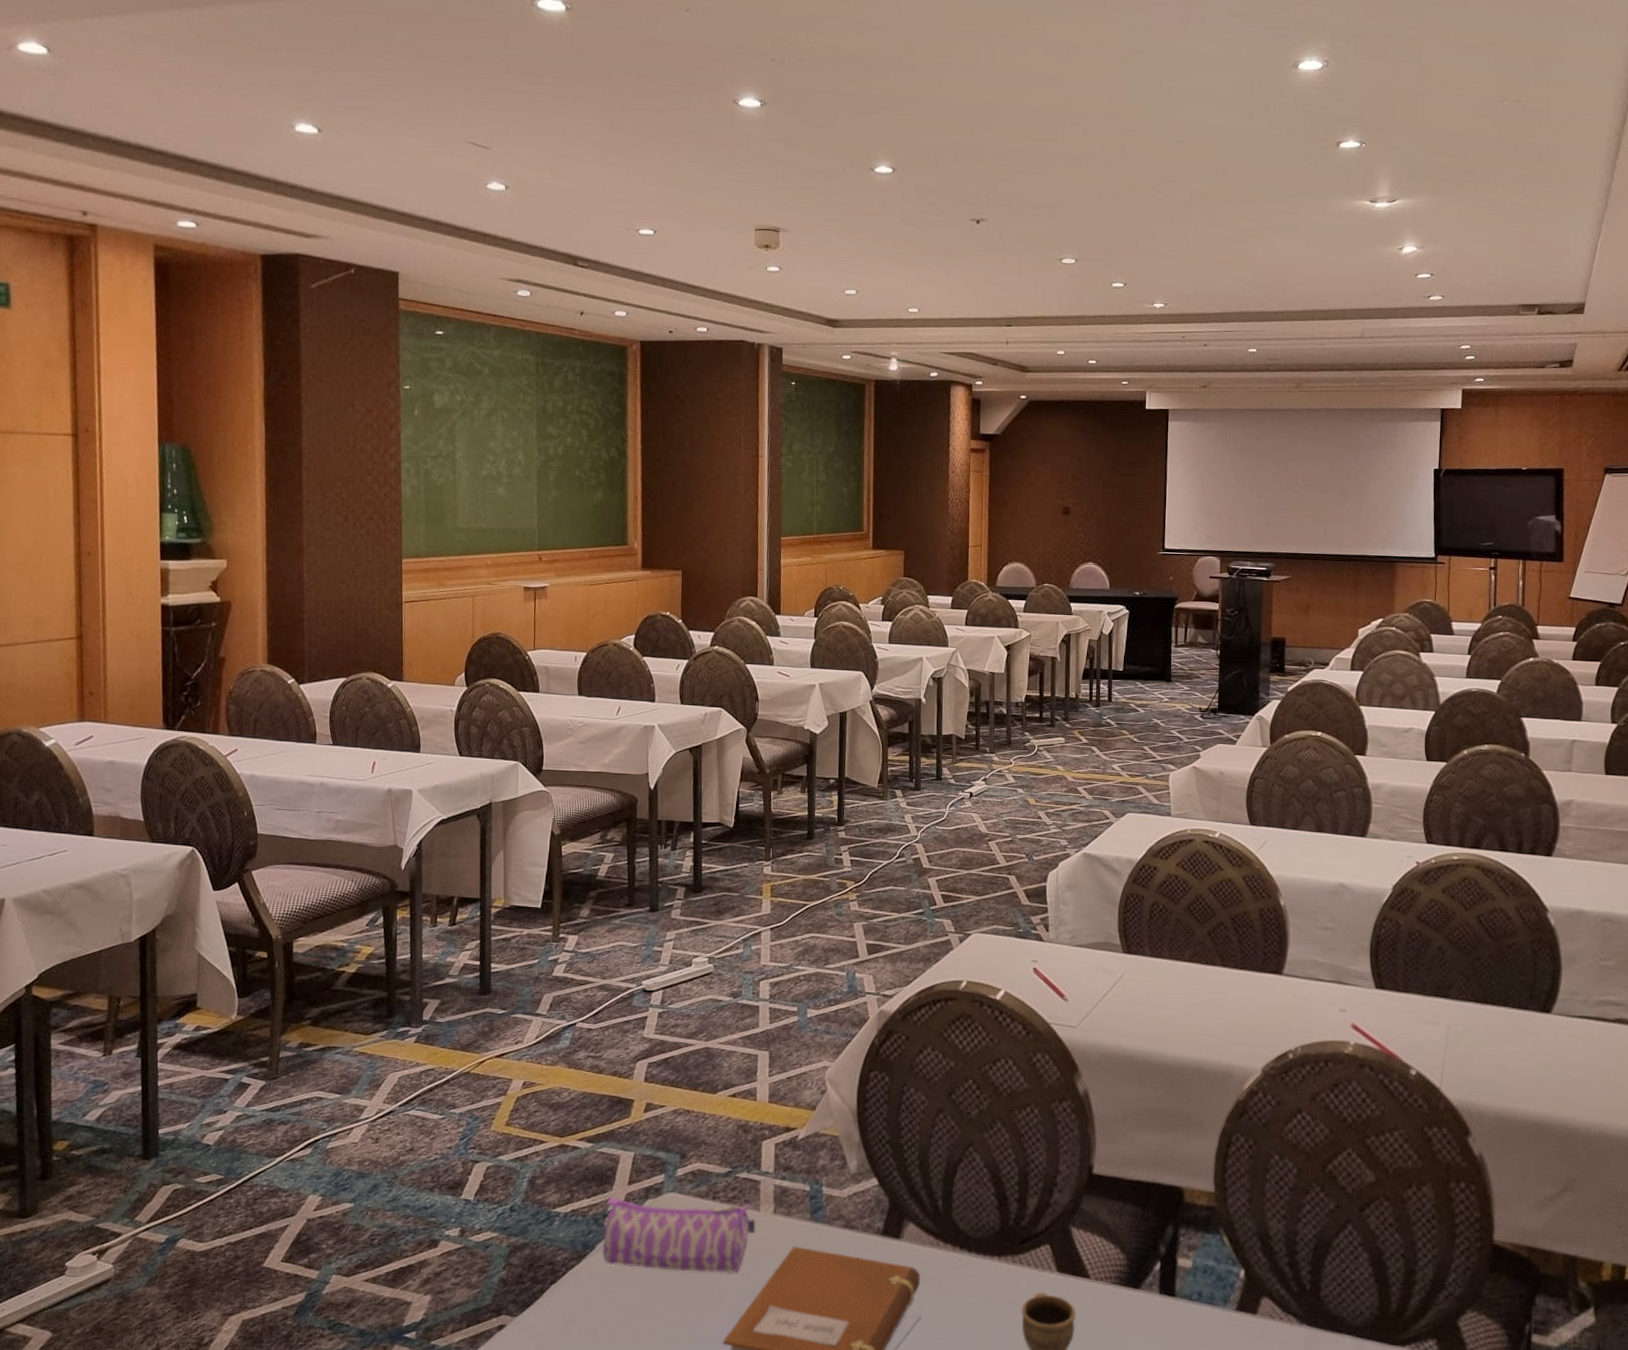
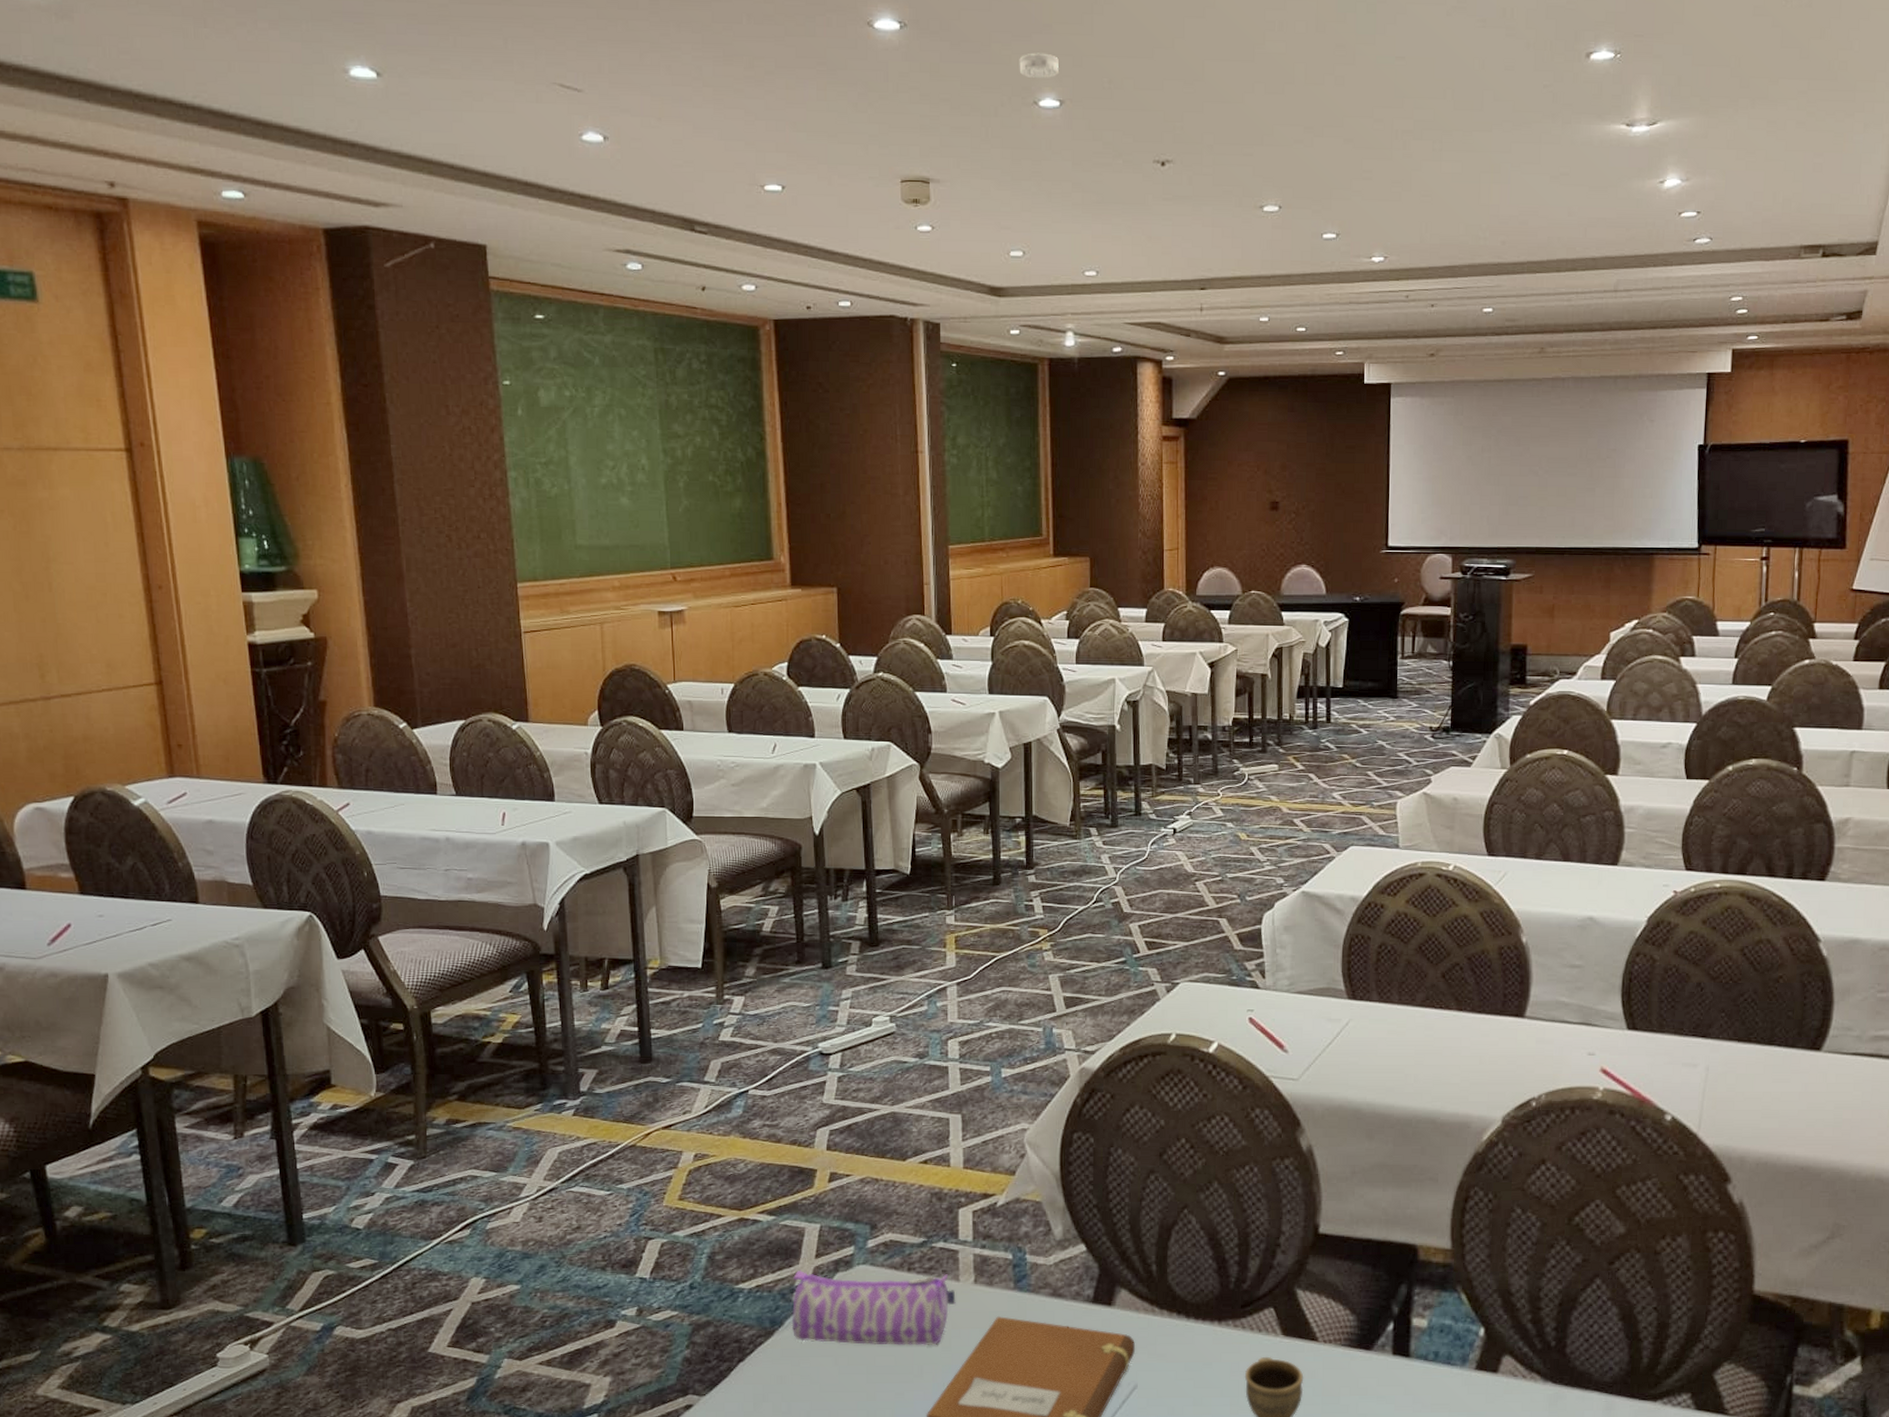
smoke detector: none [859,129,893,150] -> present [1019,53,1059,78]

